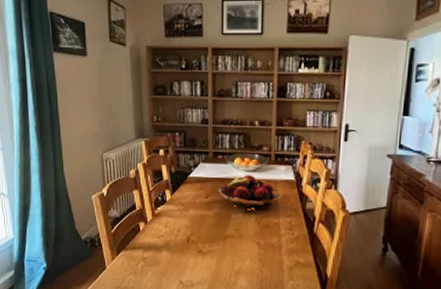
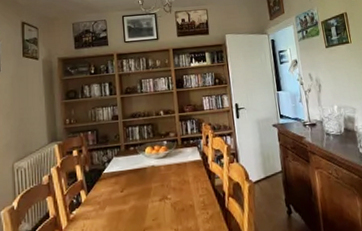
fruit basket: present [219,175,283,210] -> none [133,161,193,196]

